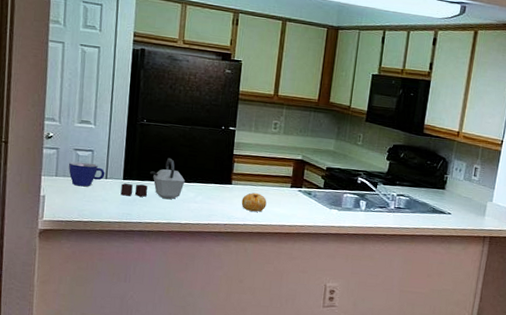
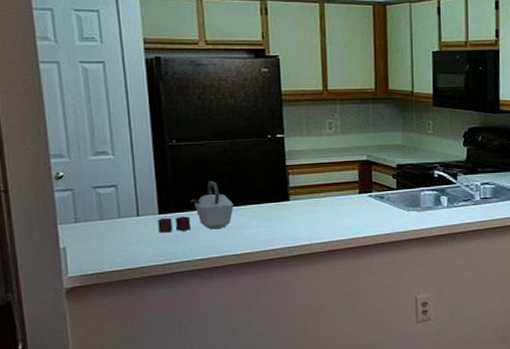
cup: present [69,161,105,187] -> none [89,200,136,230]
fruit: present [241,192,267,212] -> none [304,206,334,228]

